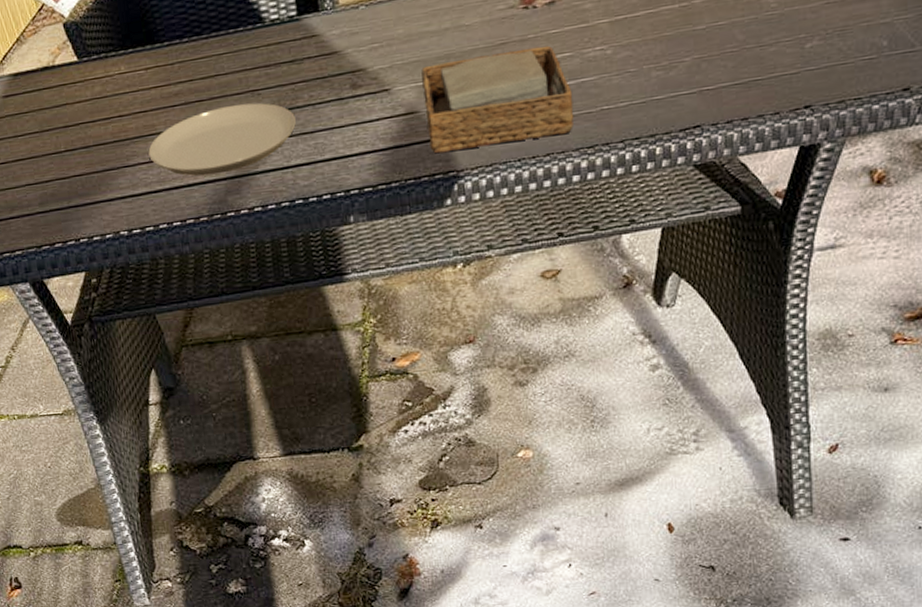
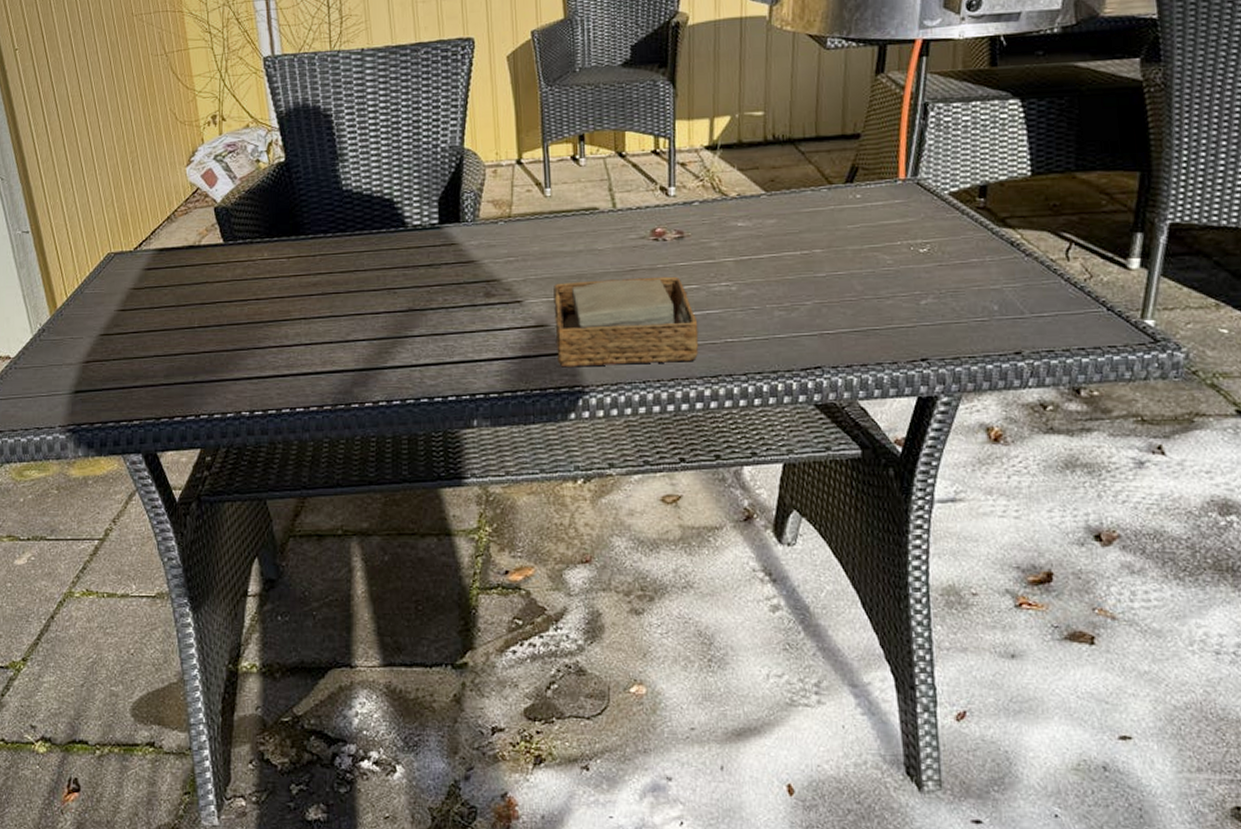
plate: present [148,102,297,176] -> none [280,300,429,365]

